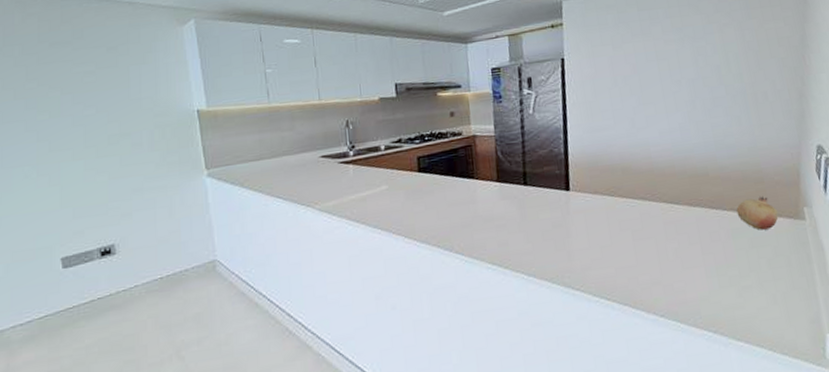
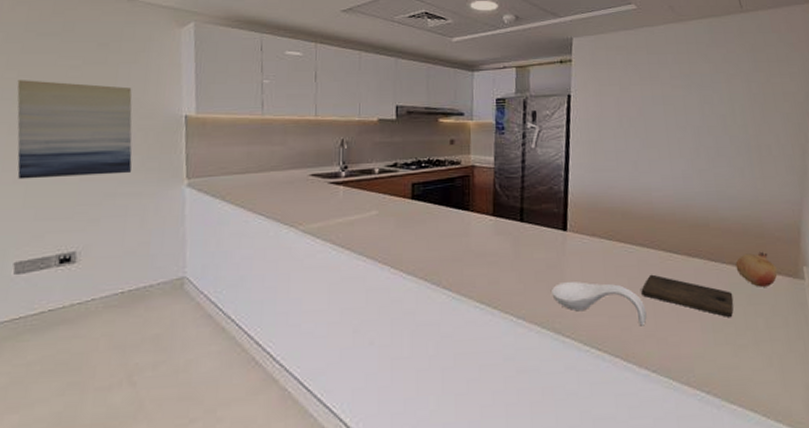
wall art: none [38,87,155,182] -> present [17,80,132,180]
spoon rest: none [559,237,652,275] -> present [552,281,647,326]
cutting board: none [645,225,737,262] -> present [641,274,734,318]

